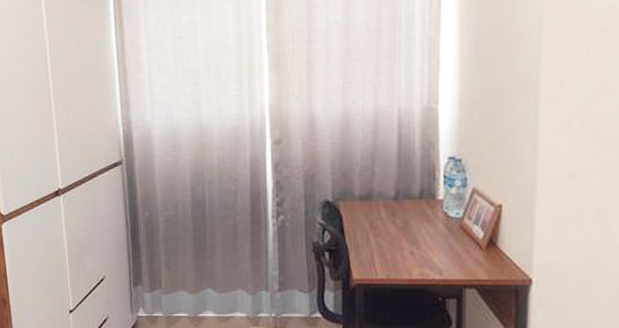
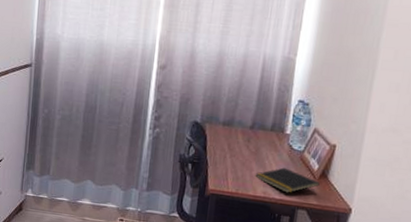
notepad: none [407,241,488,271] -> present [255,167,320,193]

